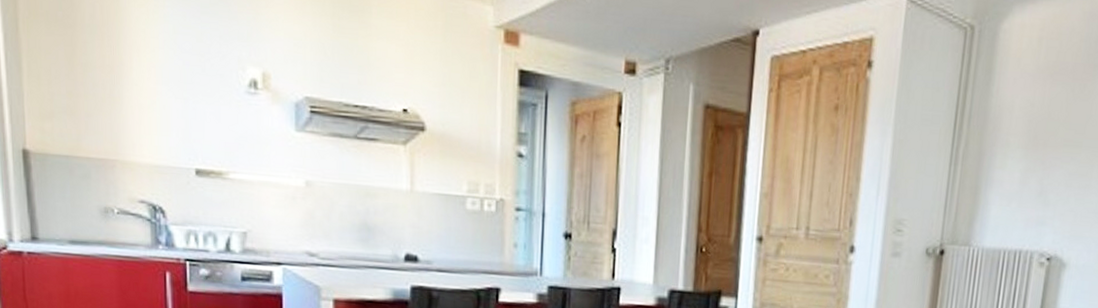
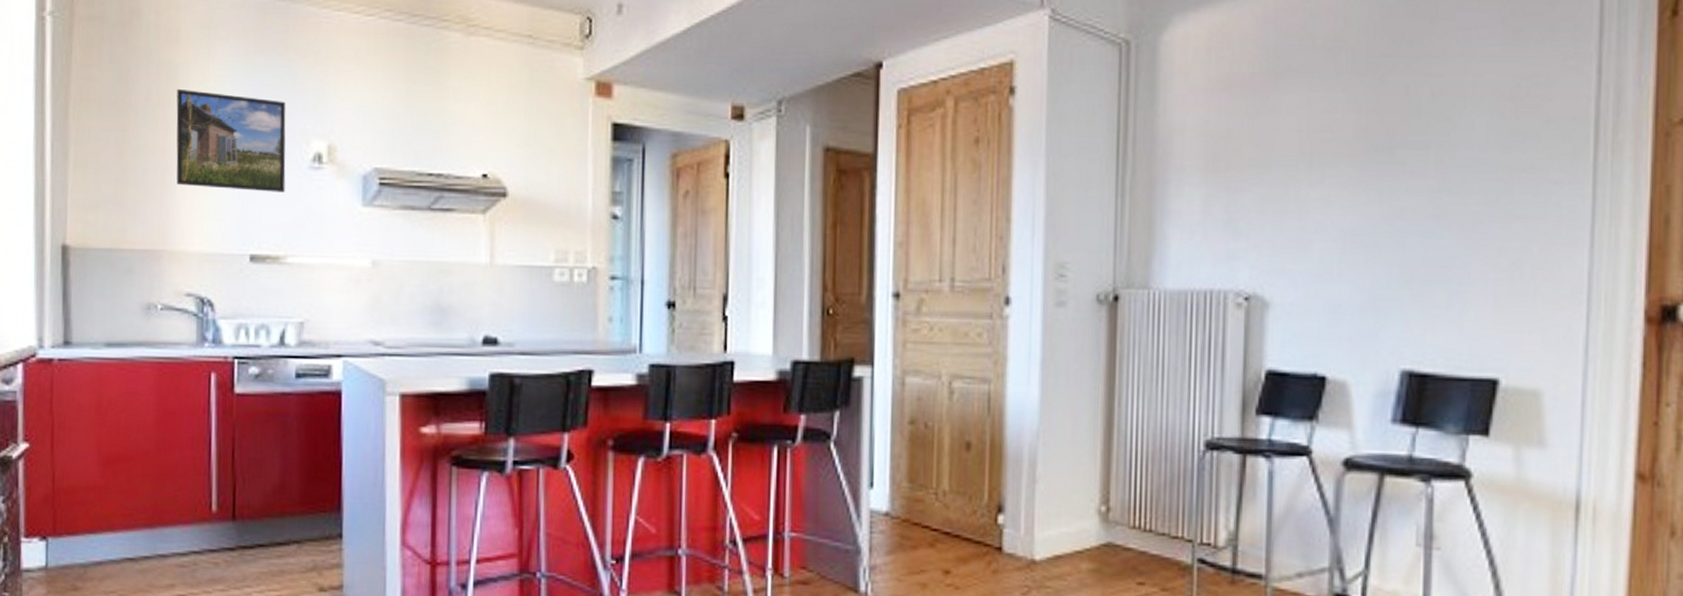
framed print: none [120,9,225,114] -> present [176,88,286,193]

